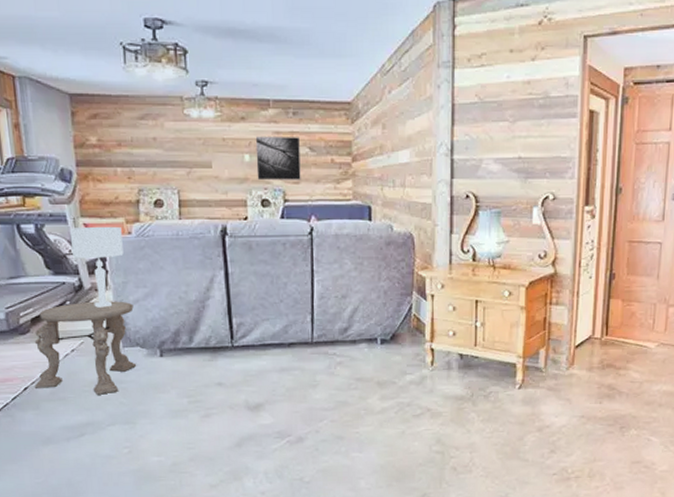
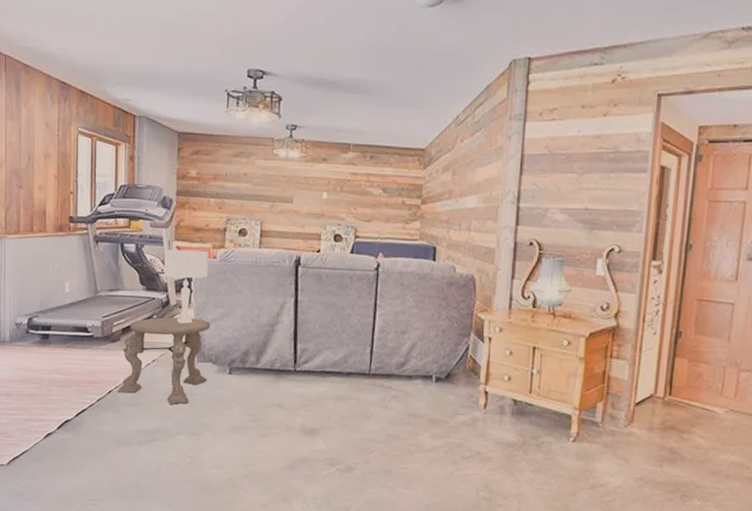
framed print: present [255,136,301,181] -> none [332,176,374,219]

